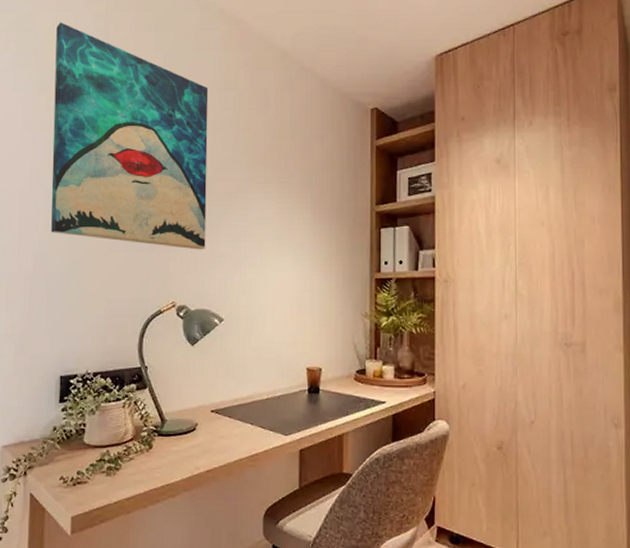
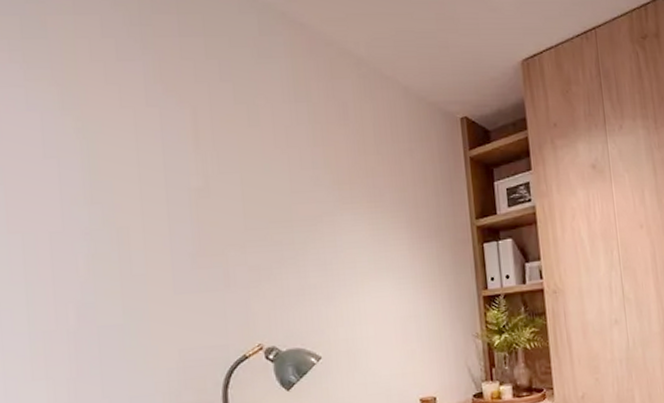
wall art: present [51,22,209,250] -> none [76,27,292,284]

